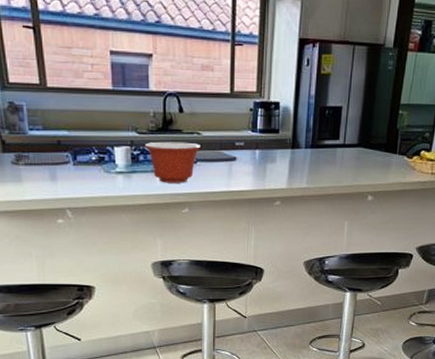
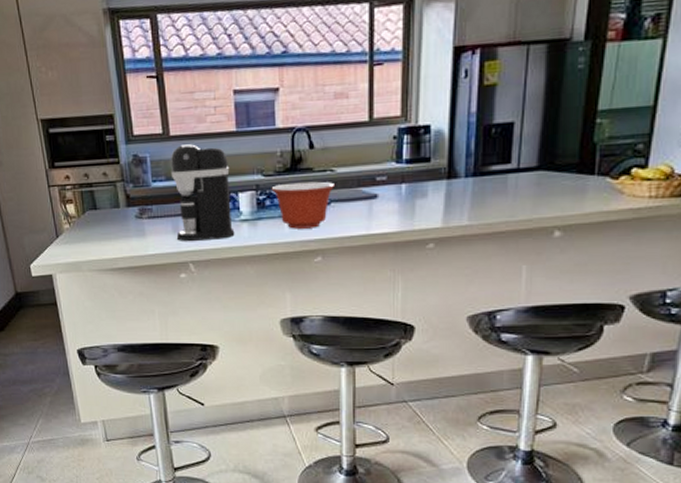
coffee maker: none [47,97,111,189] -> present [170,144,235,241]

